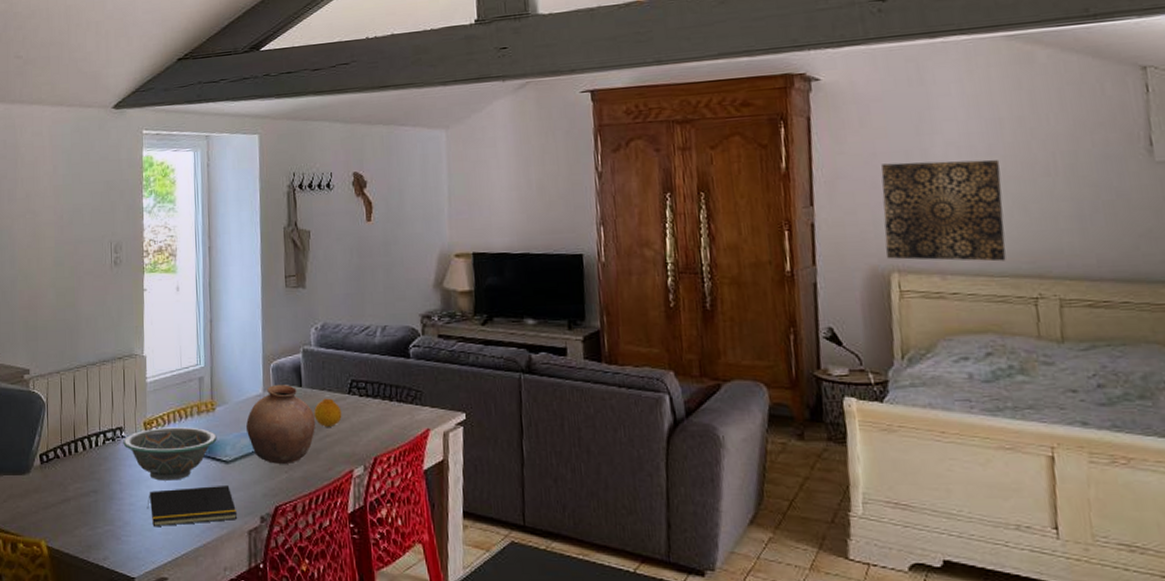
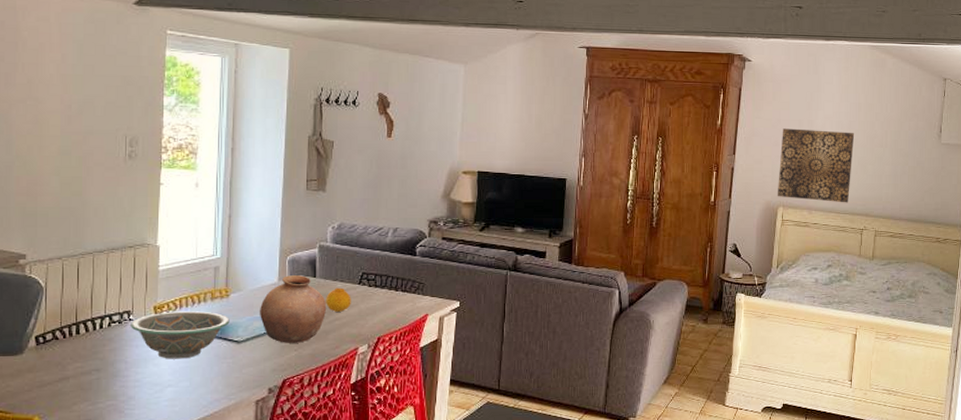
notepad: present [147,484,238,527] -> none [153,361,246,401]

